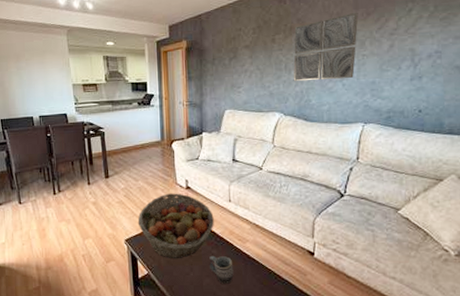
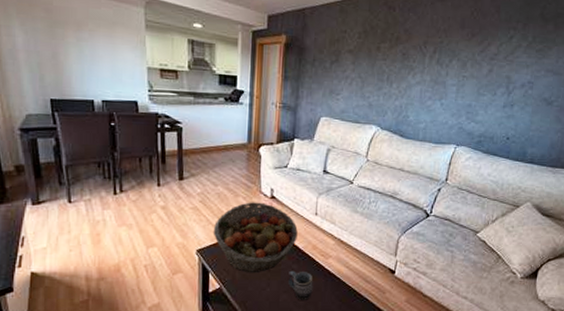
wall art: present [293,12,359,82] -> none [393,31,464,98]

